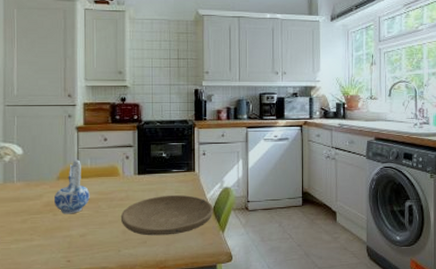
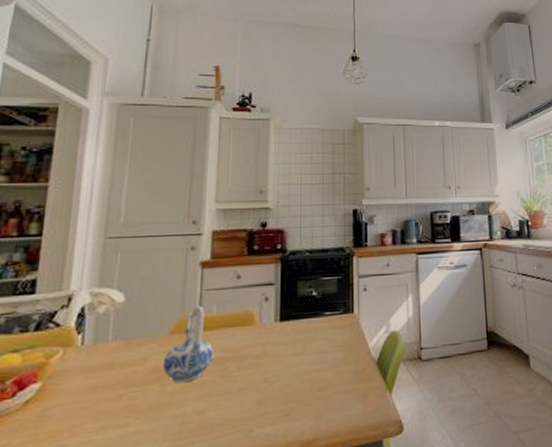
plate: present [120,194,214,236] -> none [254,345,378,406]

